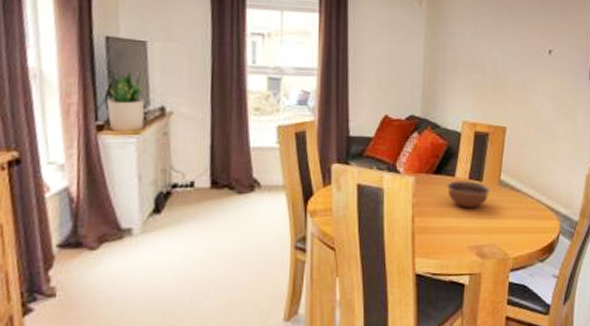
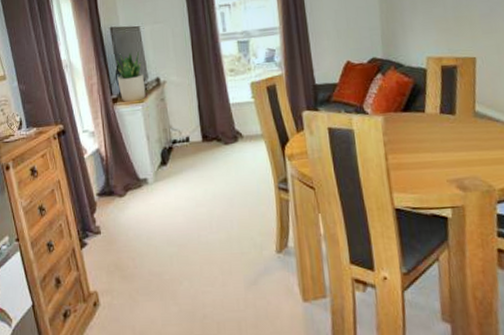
bowl: present [447,181,491,209] -> none [417,115,466,143]

